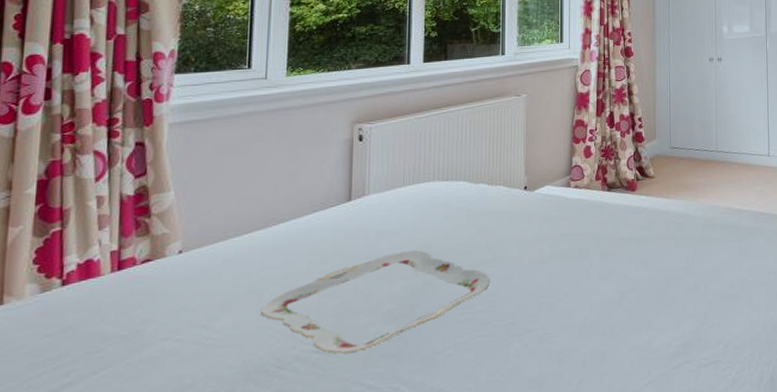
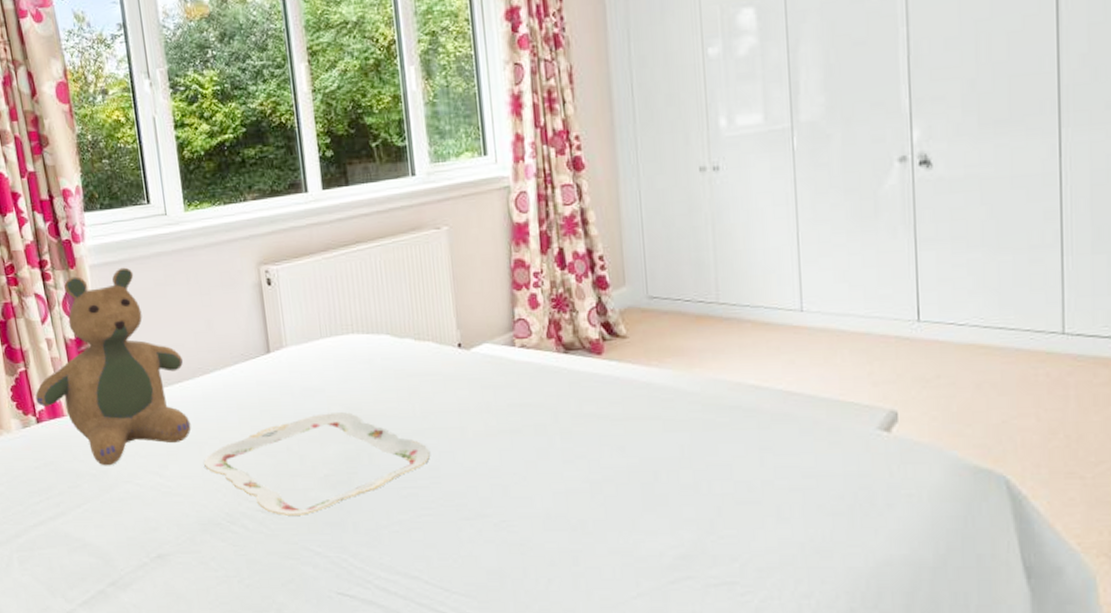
teddy bear: none [66,125,258,325] -> present [35,267,191,466]

